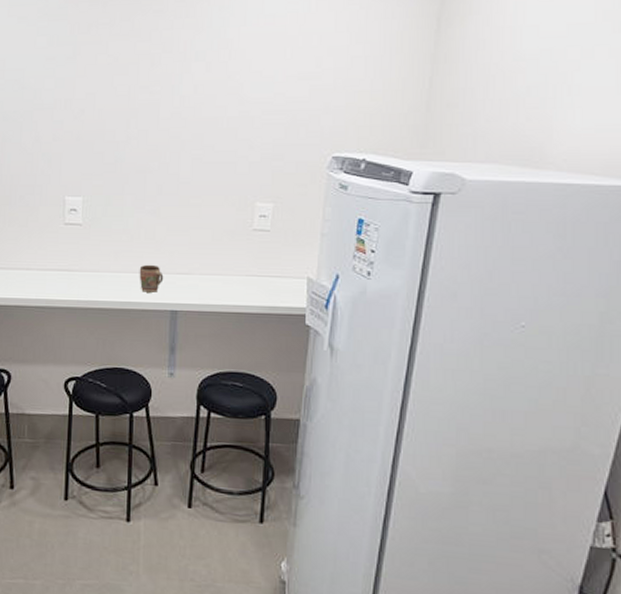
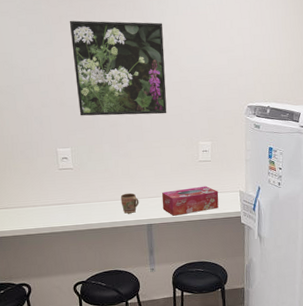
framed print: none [99,30,223,160] -> present [69,20,167,116]
tissue box: none [194,265,277,303] -> present [161,186,219,216]

